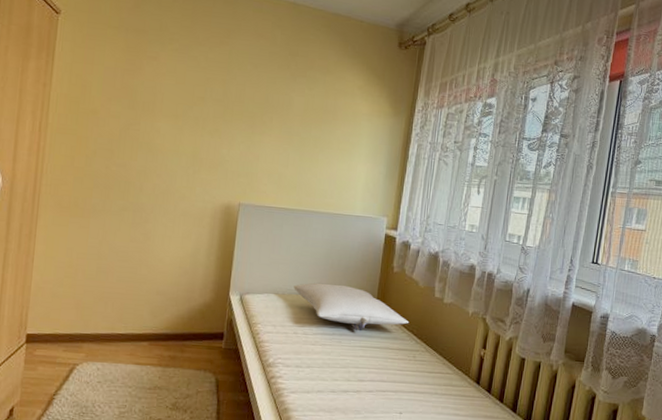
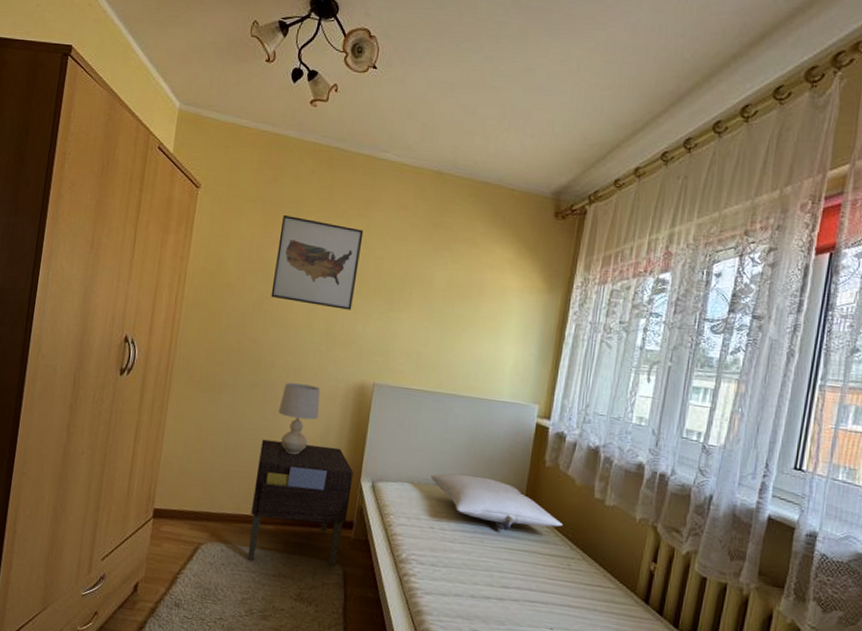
nightstand: none [123,260,223,377] -> present [247,439,354,567]
wall art: none [137,43,226,135] -> present [270,215,364,310]
table lamp: none [148,205,189,273] -> present [278,382,321,455]

